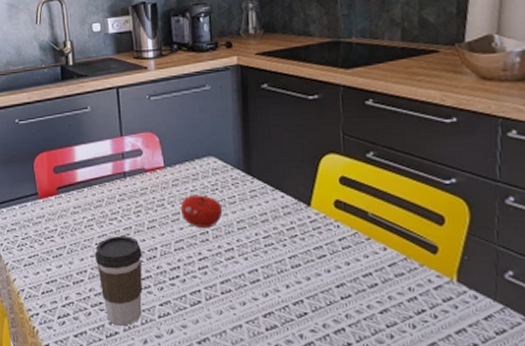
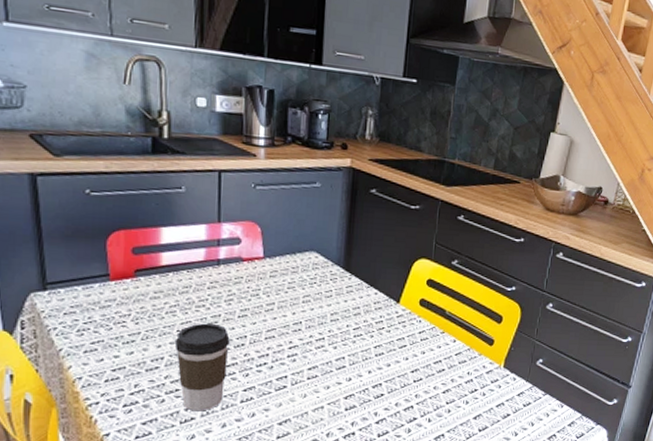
fruit: present [180,194,223,228] -> none [275,286,319,319]

